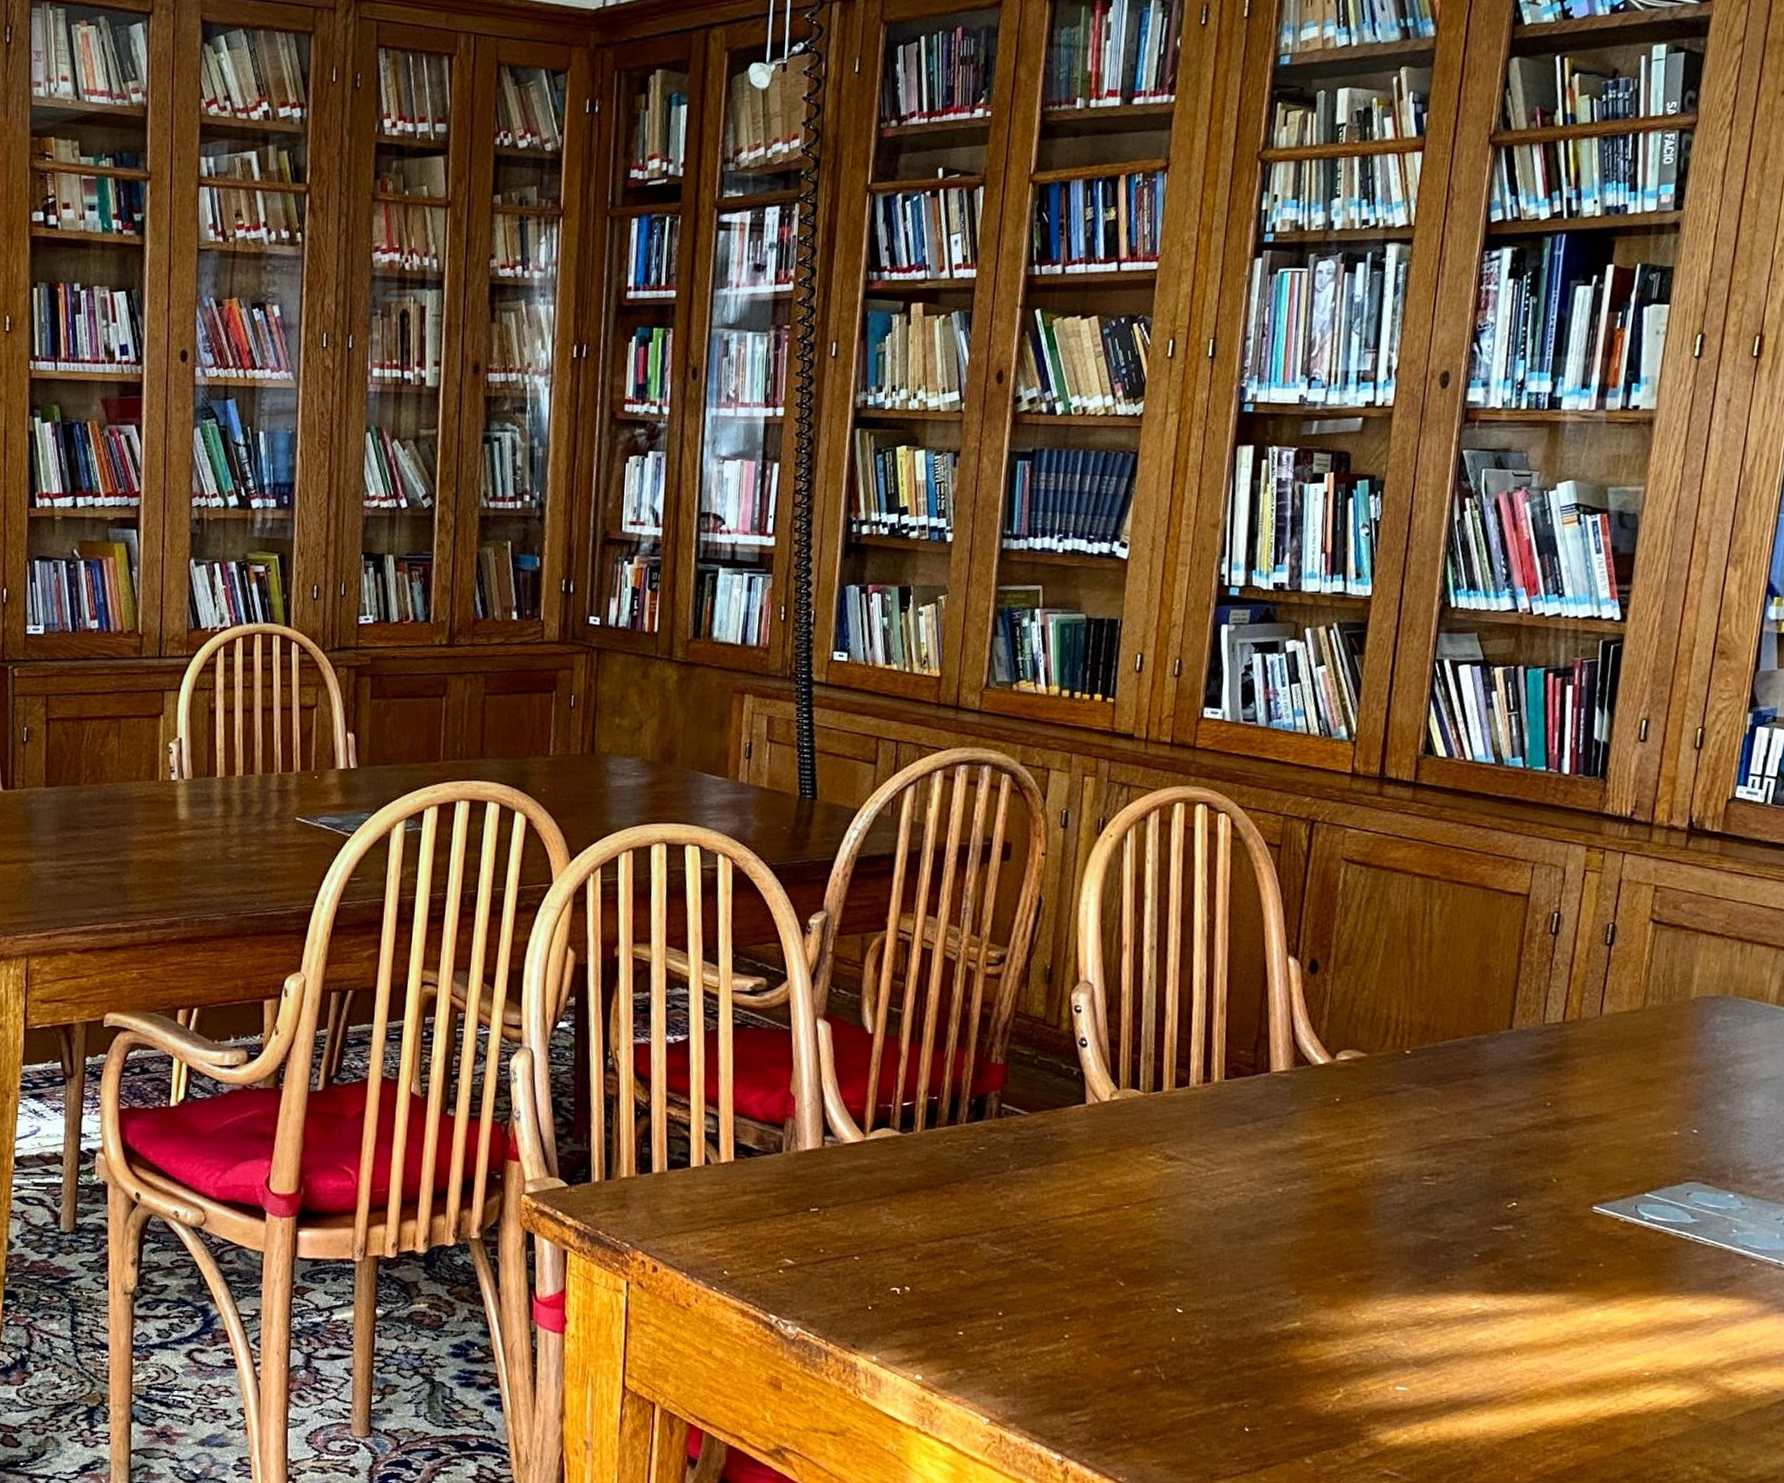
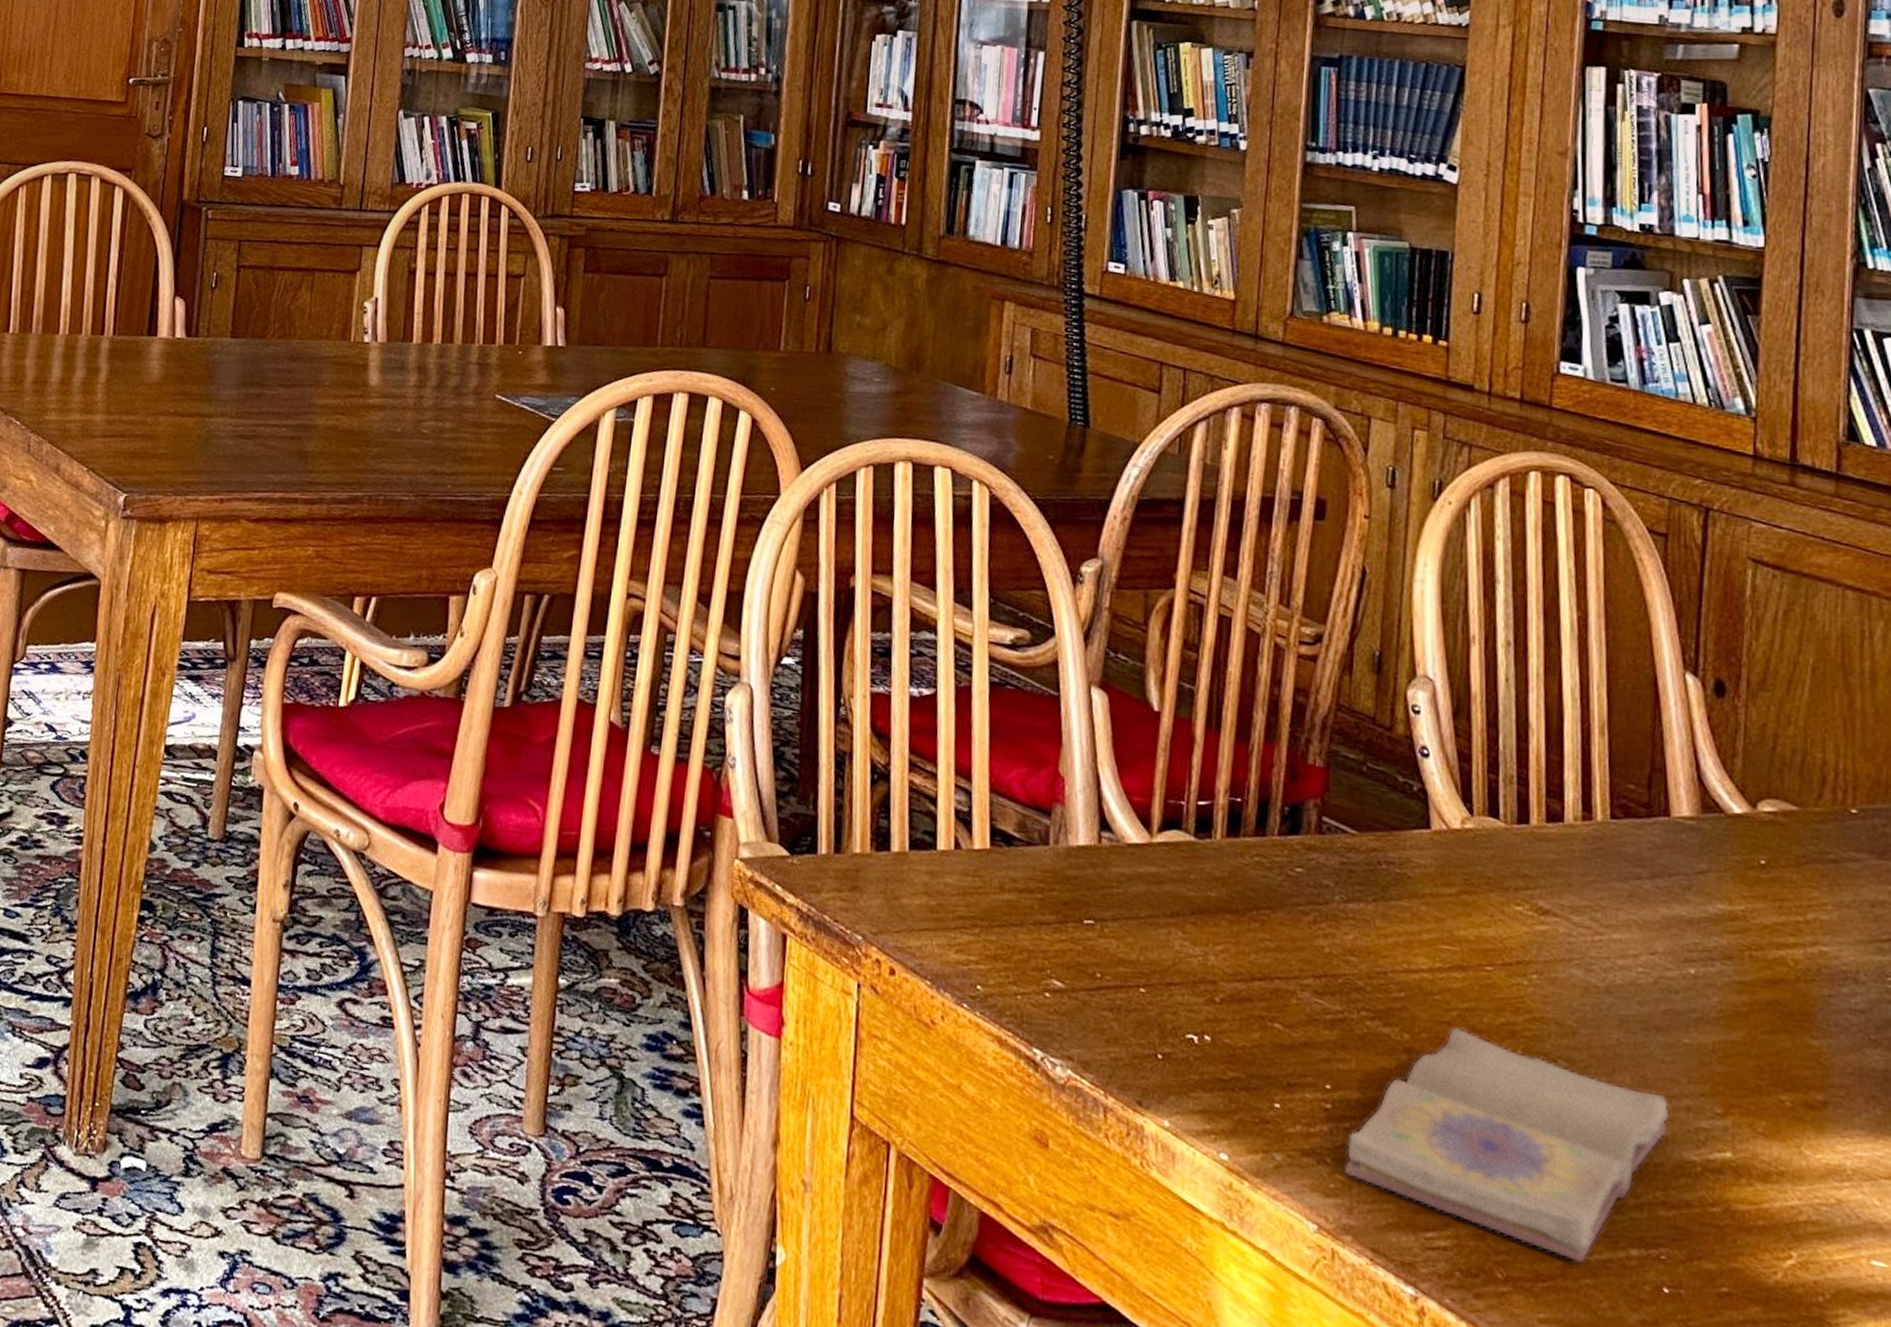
diary: none [1010,1255,1257,1419] -> present [1343,1027,1669,1264]

